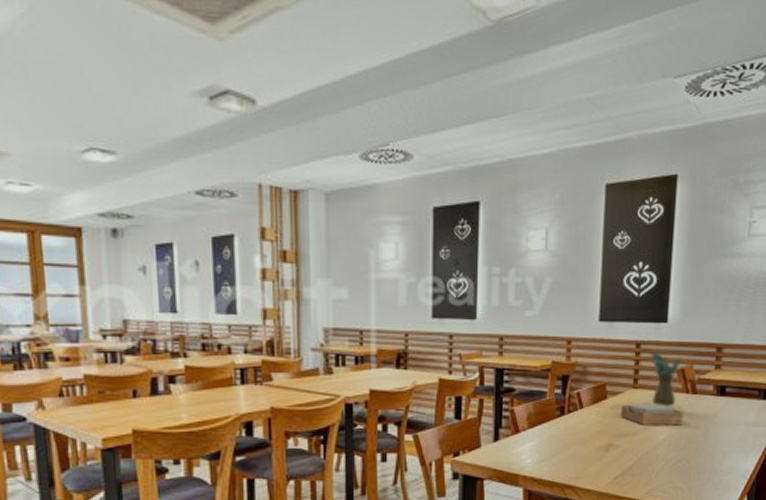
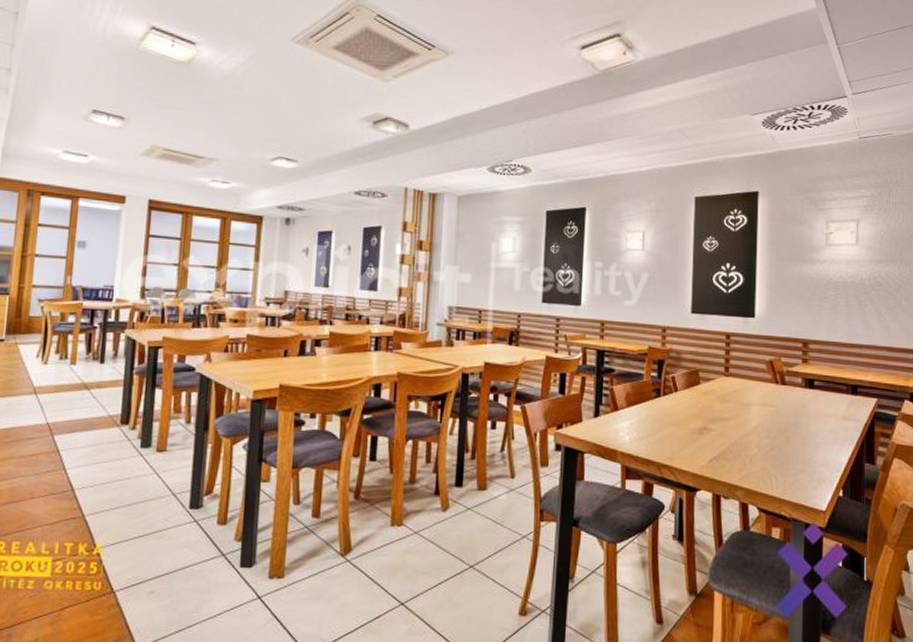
napkin holder: present [620,404,684,426] -> none [712,390,774,414]
vase: present [650,349,682,408] -> none [740,341,770,397]

